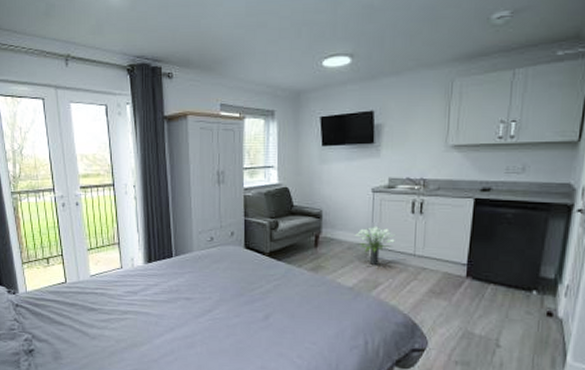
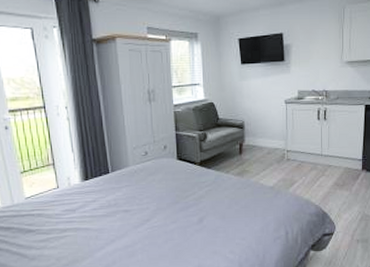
potted plant: present [355,225,395,266] -> none [273,132,306,167]

